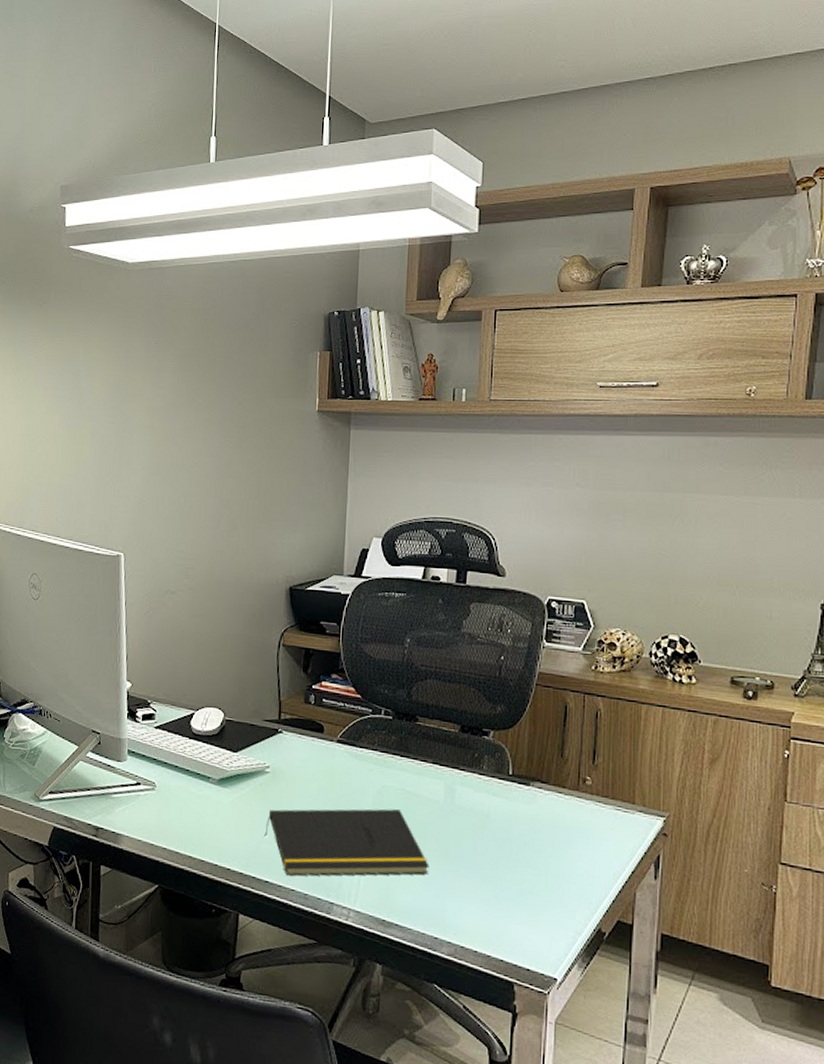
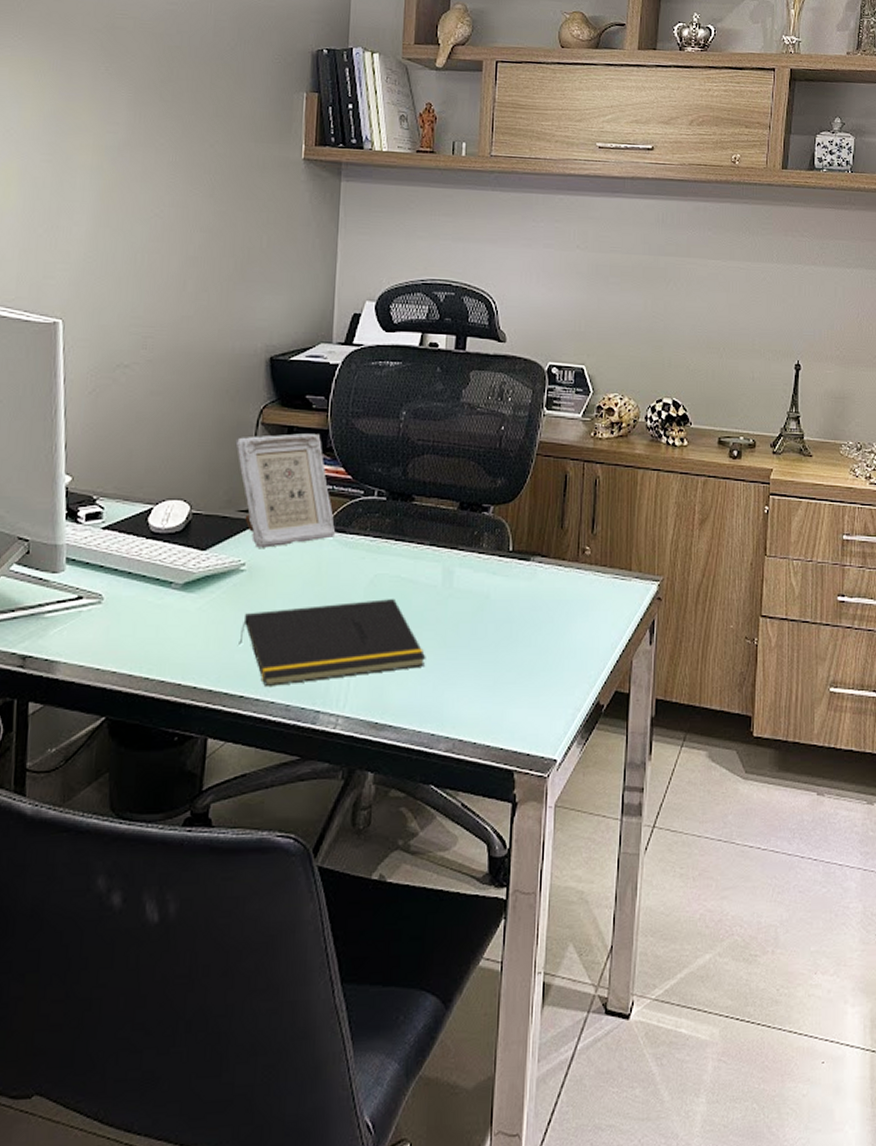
picture frame: none [261,655,347,754] -> present [235,433,336,548]

